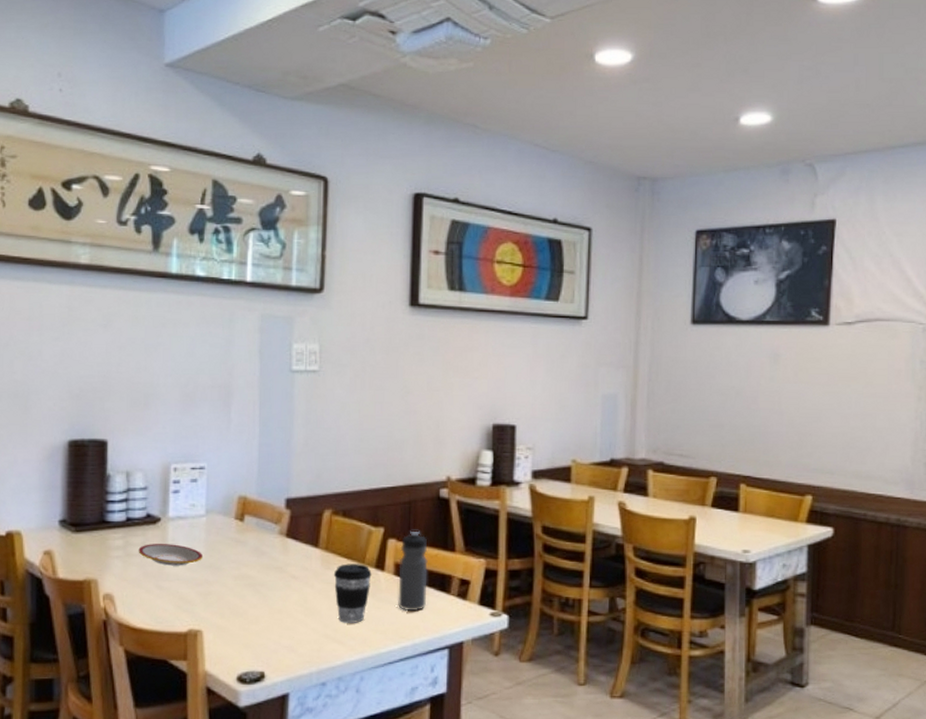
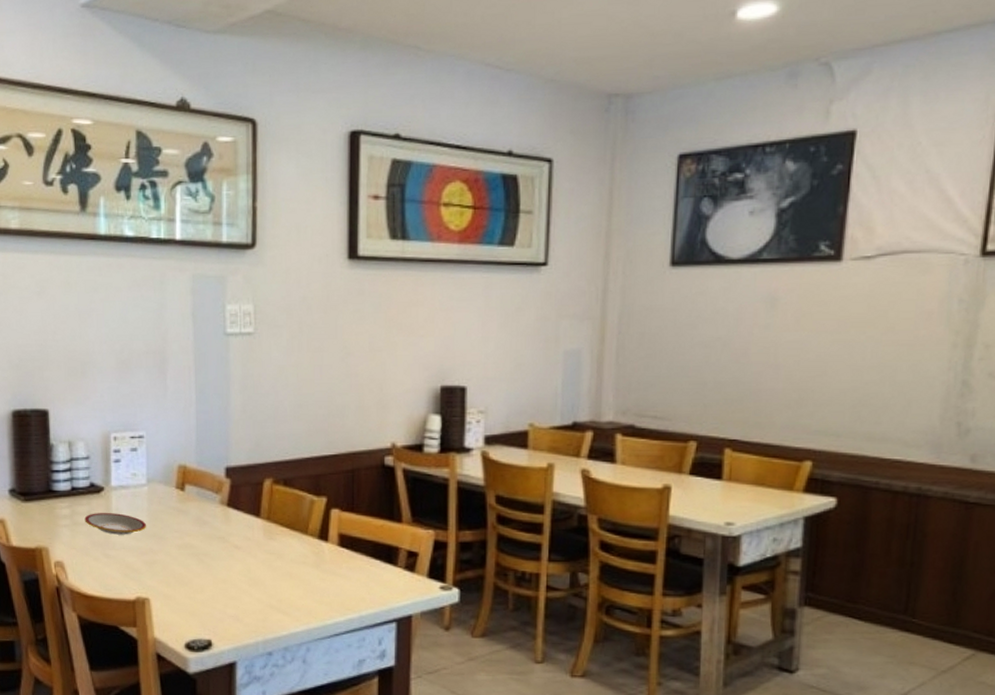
coffee cup: present [333,563,372,623] -> none [276,534,315,594]
water bottle: present [398,532,428,612] -> none [343,501,373,584]

